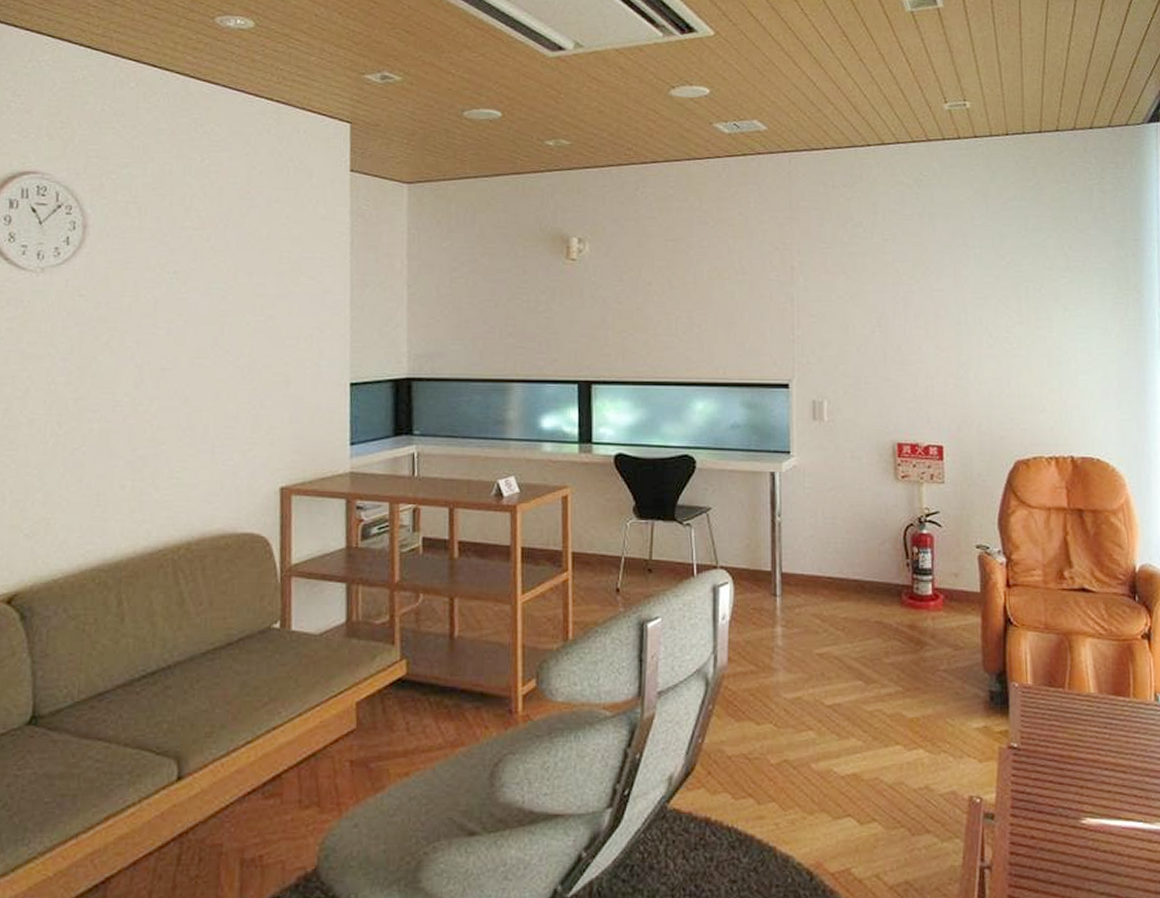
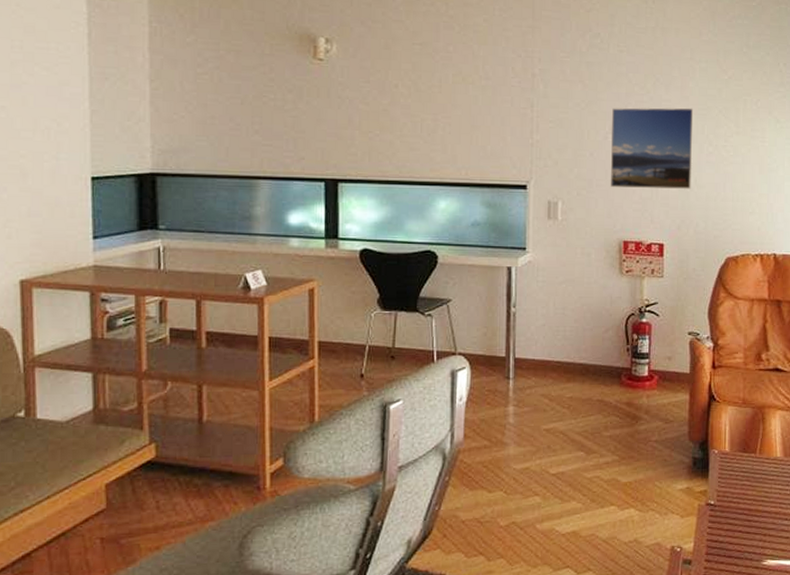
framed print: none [879,297,971,385] -> present [610,108,694,189]

